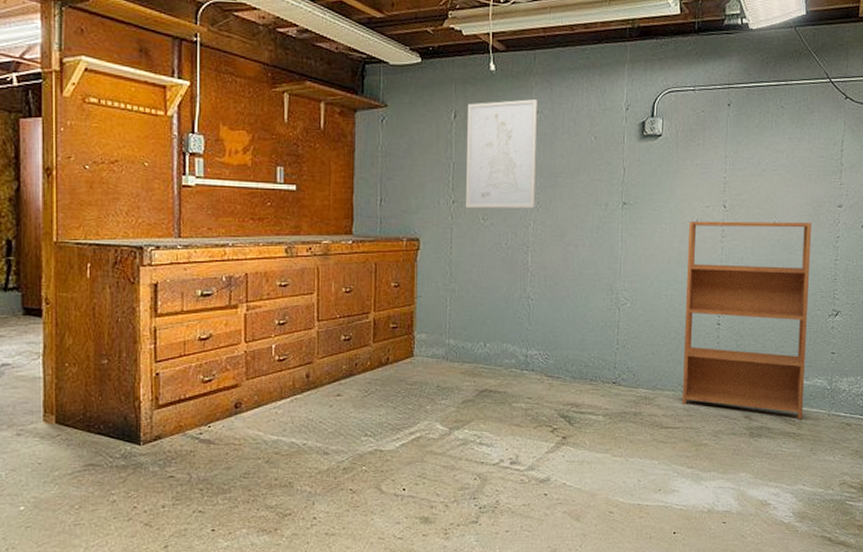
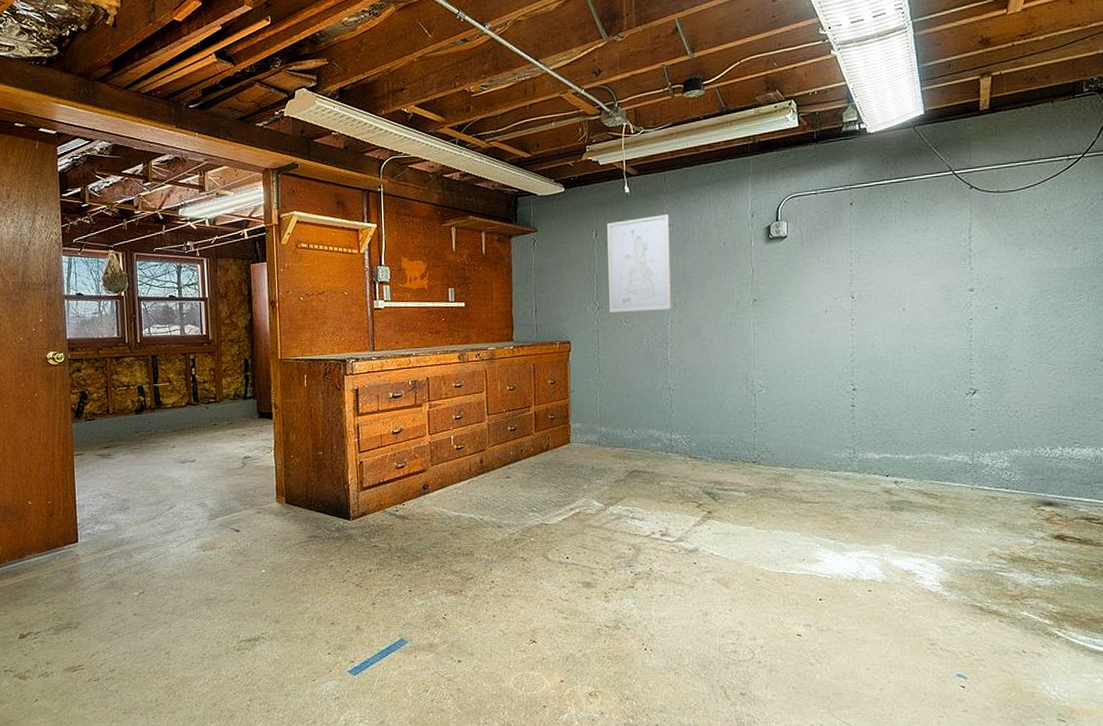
bookshelf: present [682,221,811,420] -> none [819,307,944,494]

